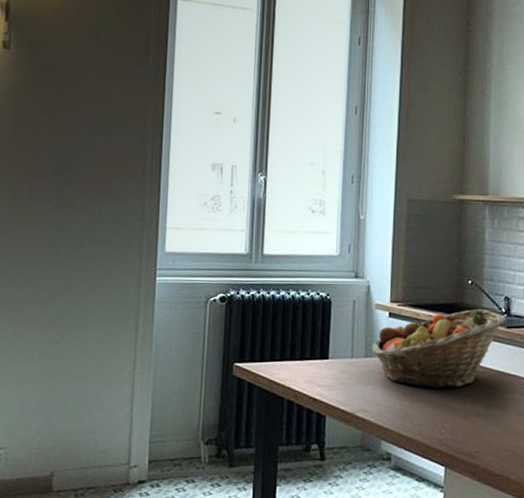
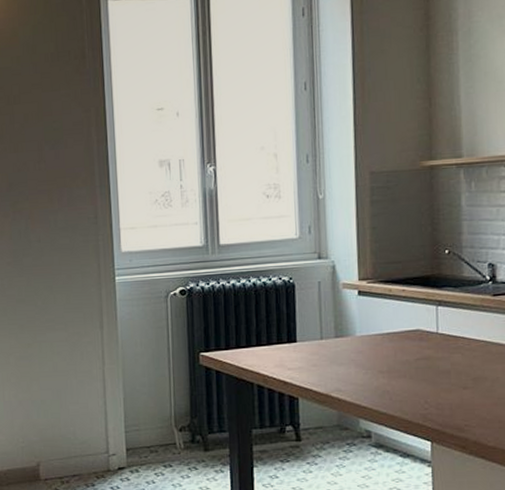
fruit basket: present [371,308,506,389] -> none [342,278,491,364]

